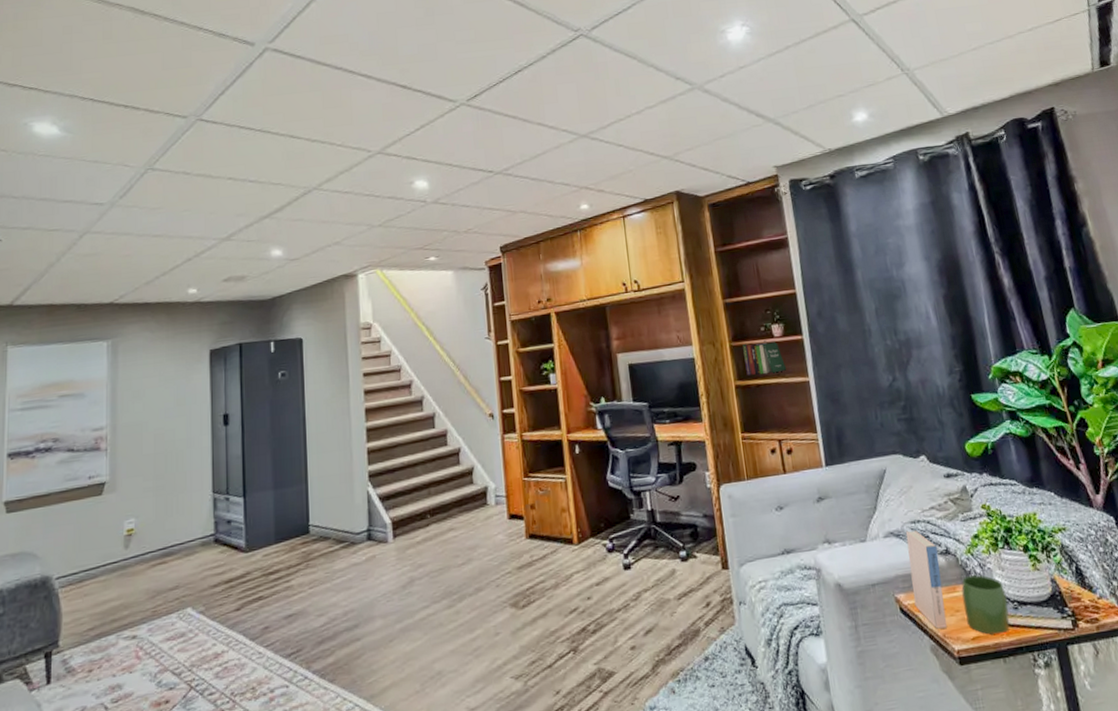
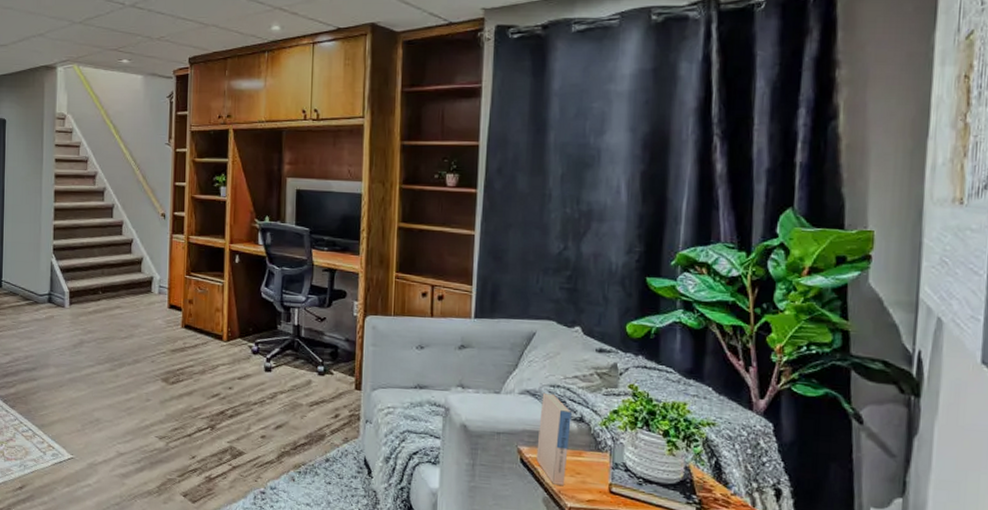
books: present [743,340,787,375] -> none [412,187,454,222]
mug: present [961,575,1010,635] -> none [585,445,633,504]

